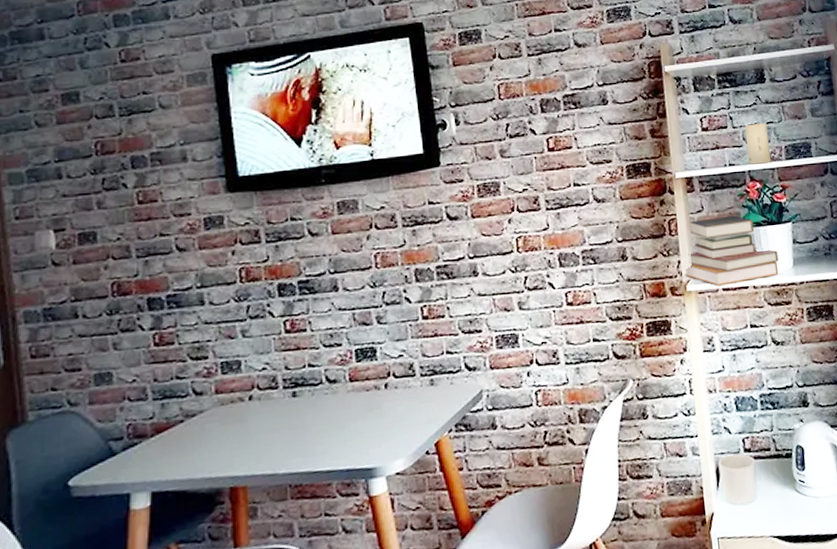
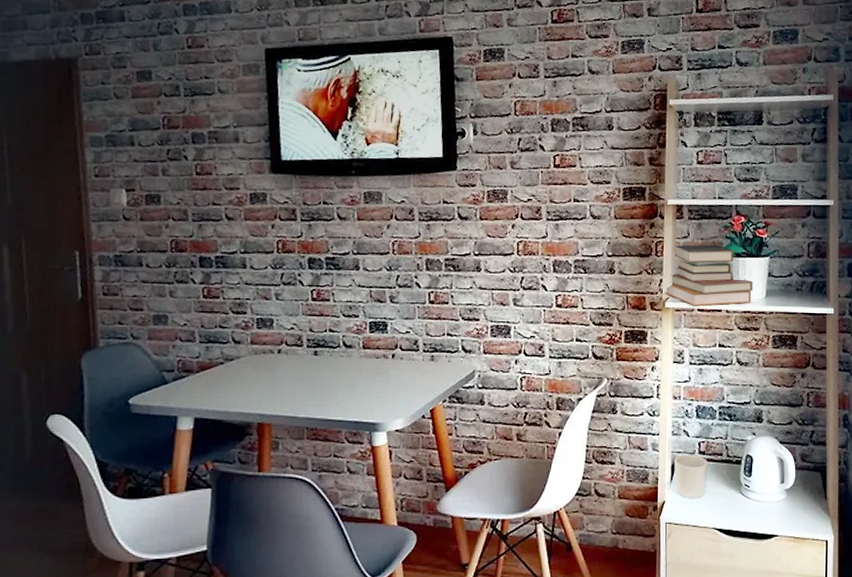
candle: present [744,122,772,165] -> none [736,162,759,201]

